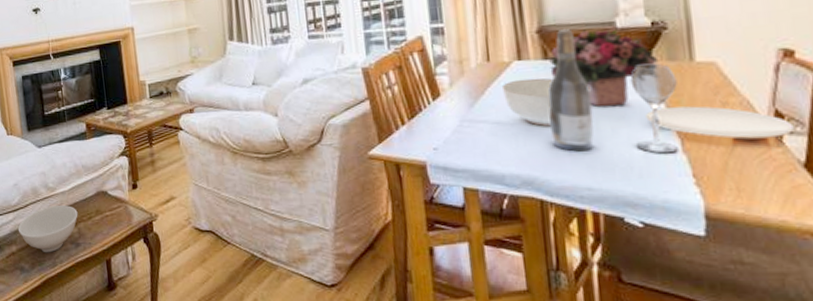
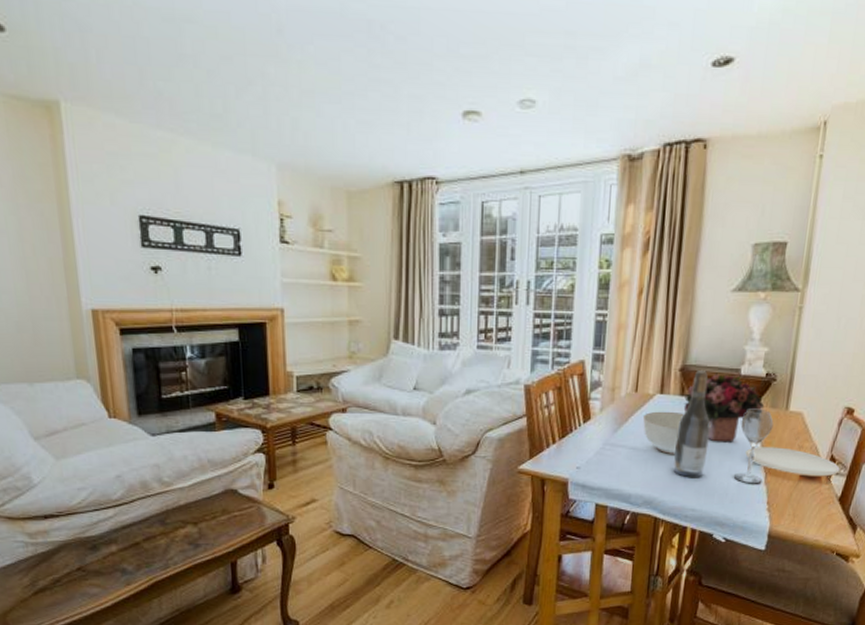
bowl: present [17,205,78,253] -> none [119,503,200,554]

